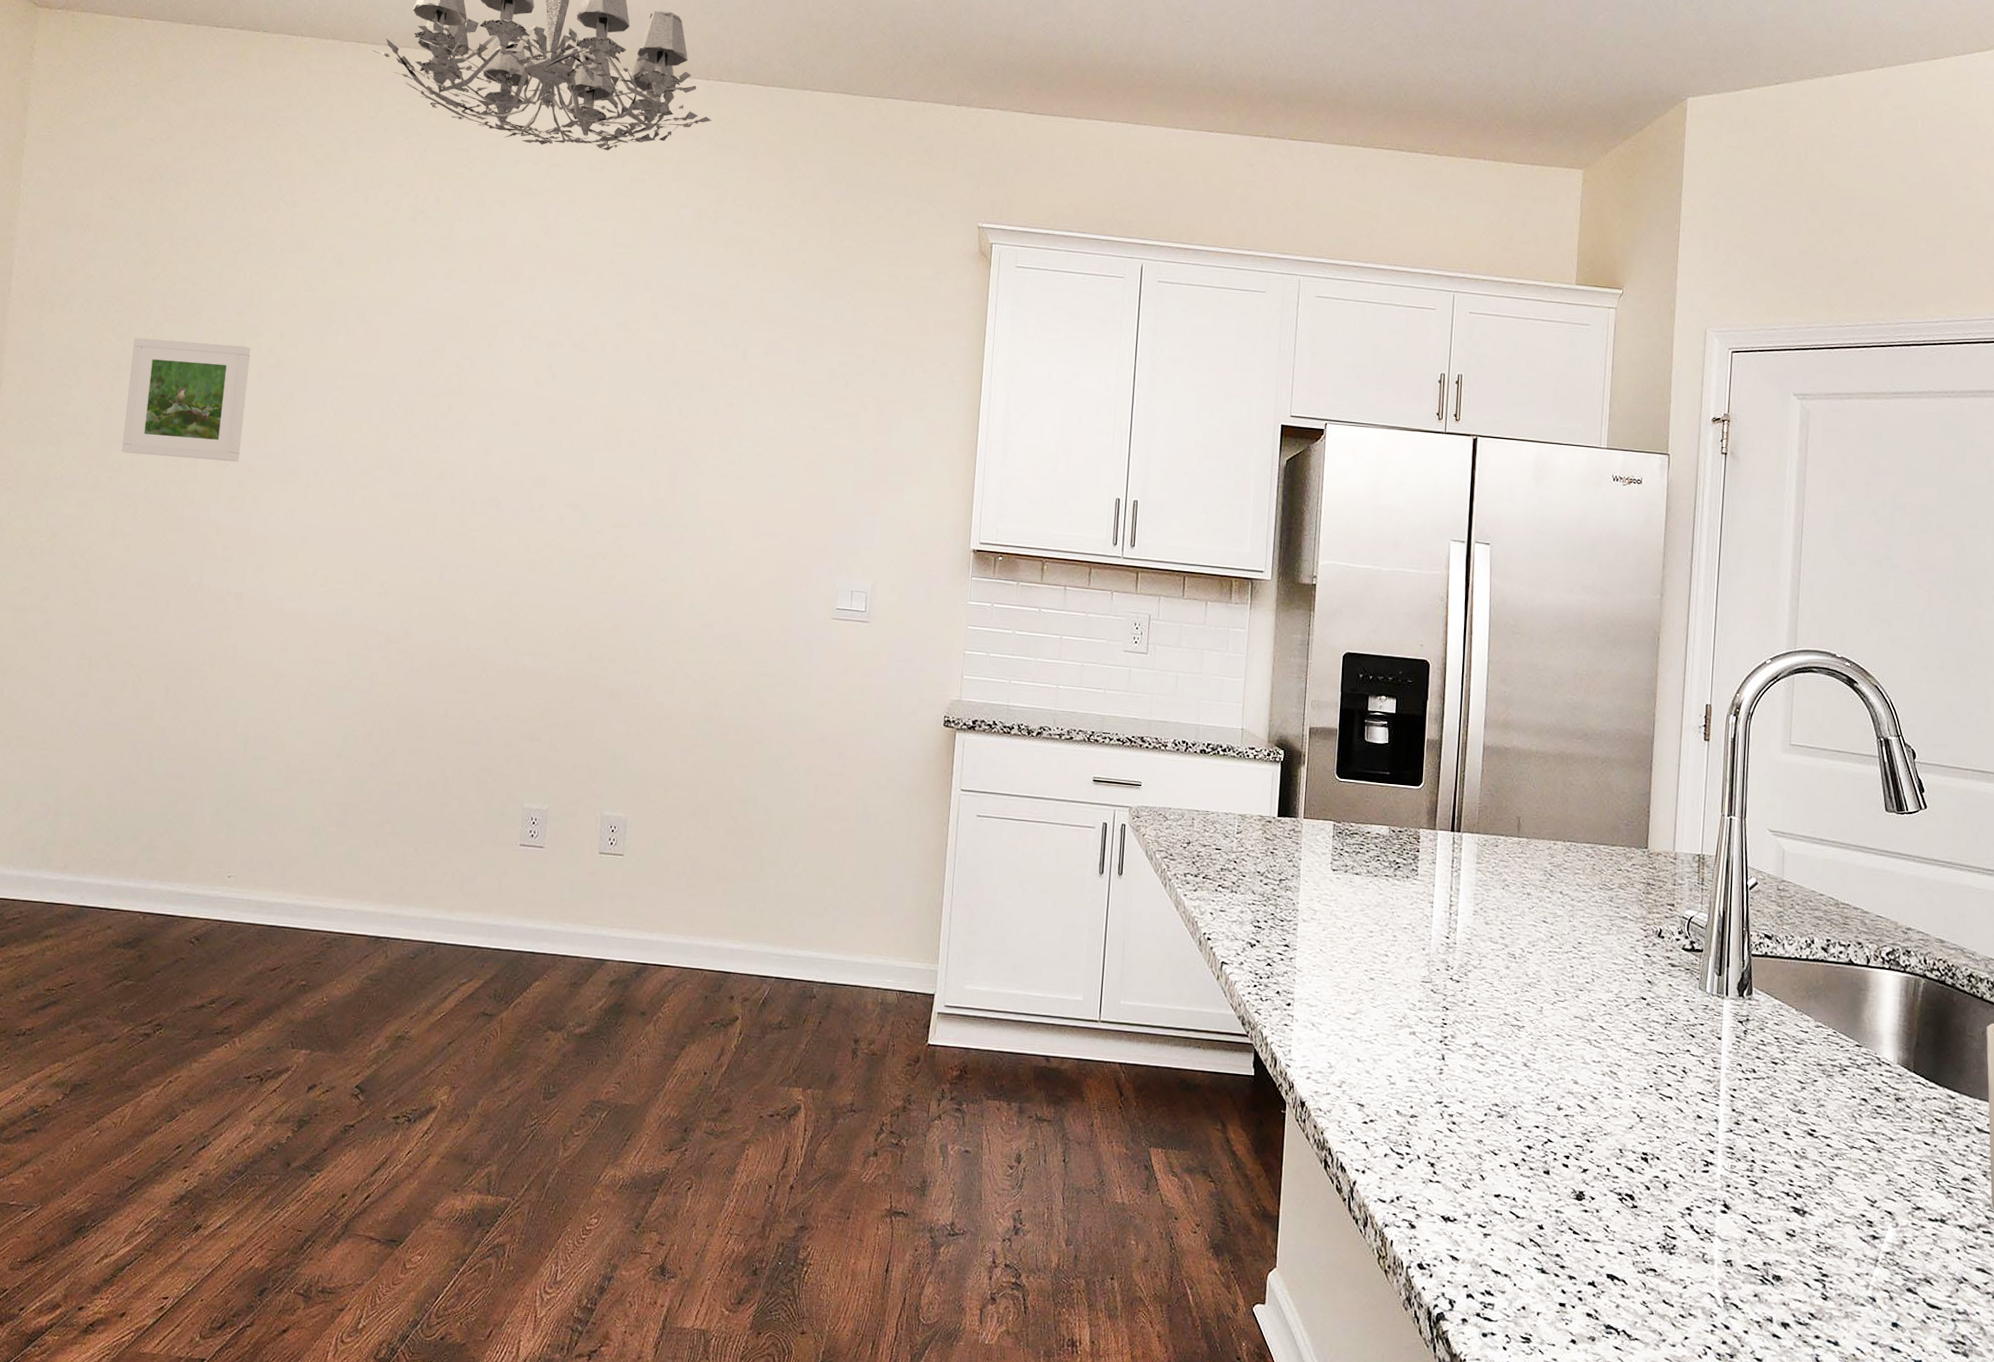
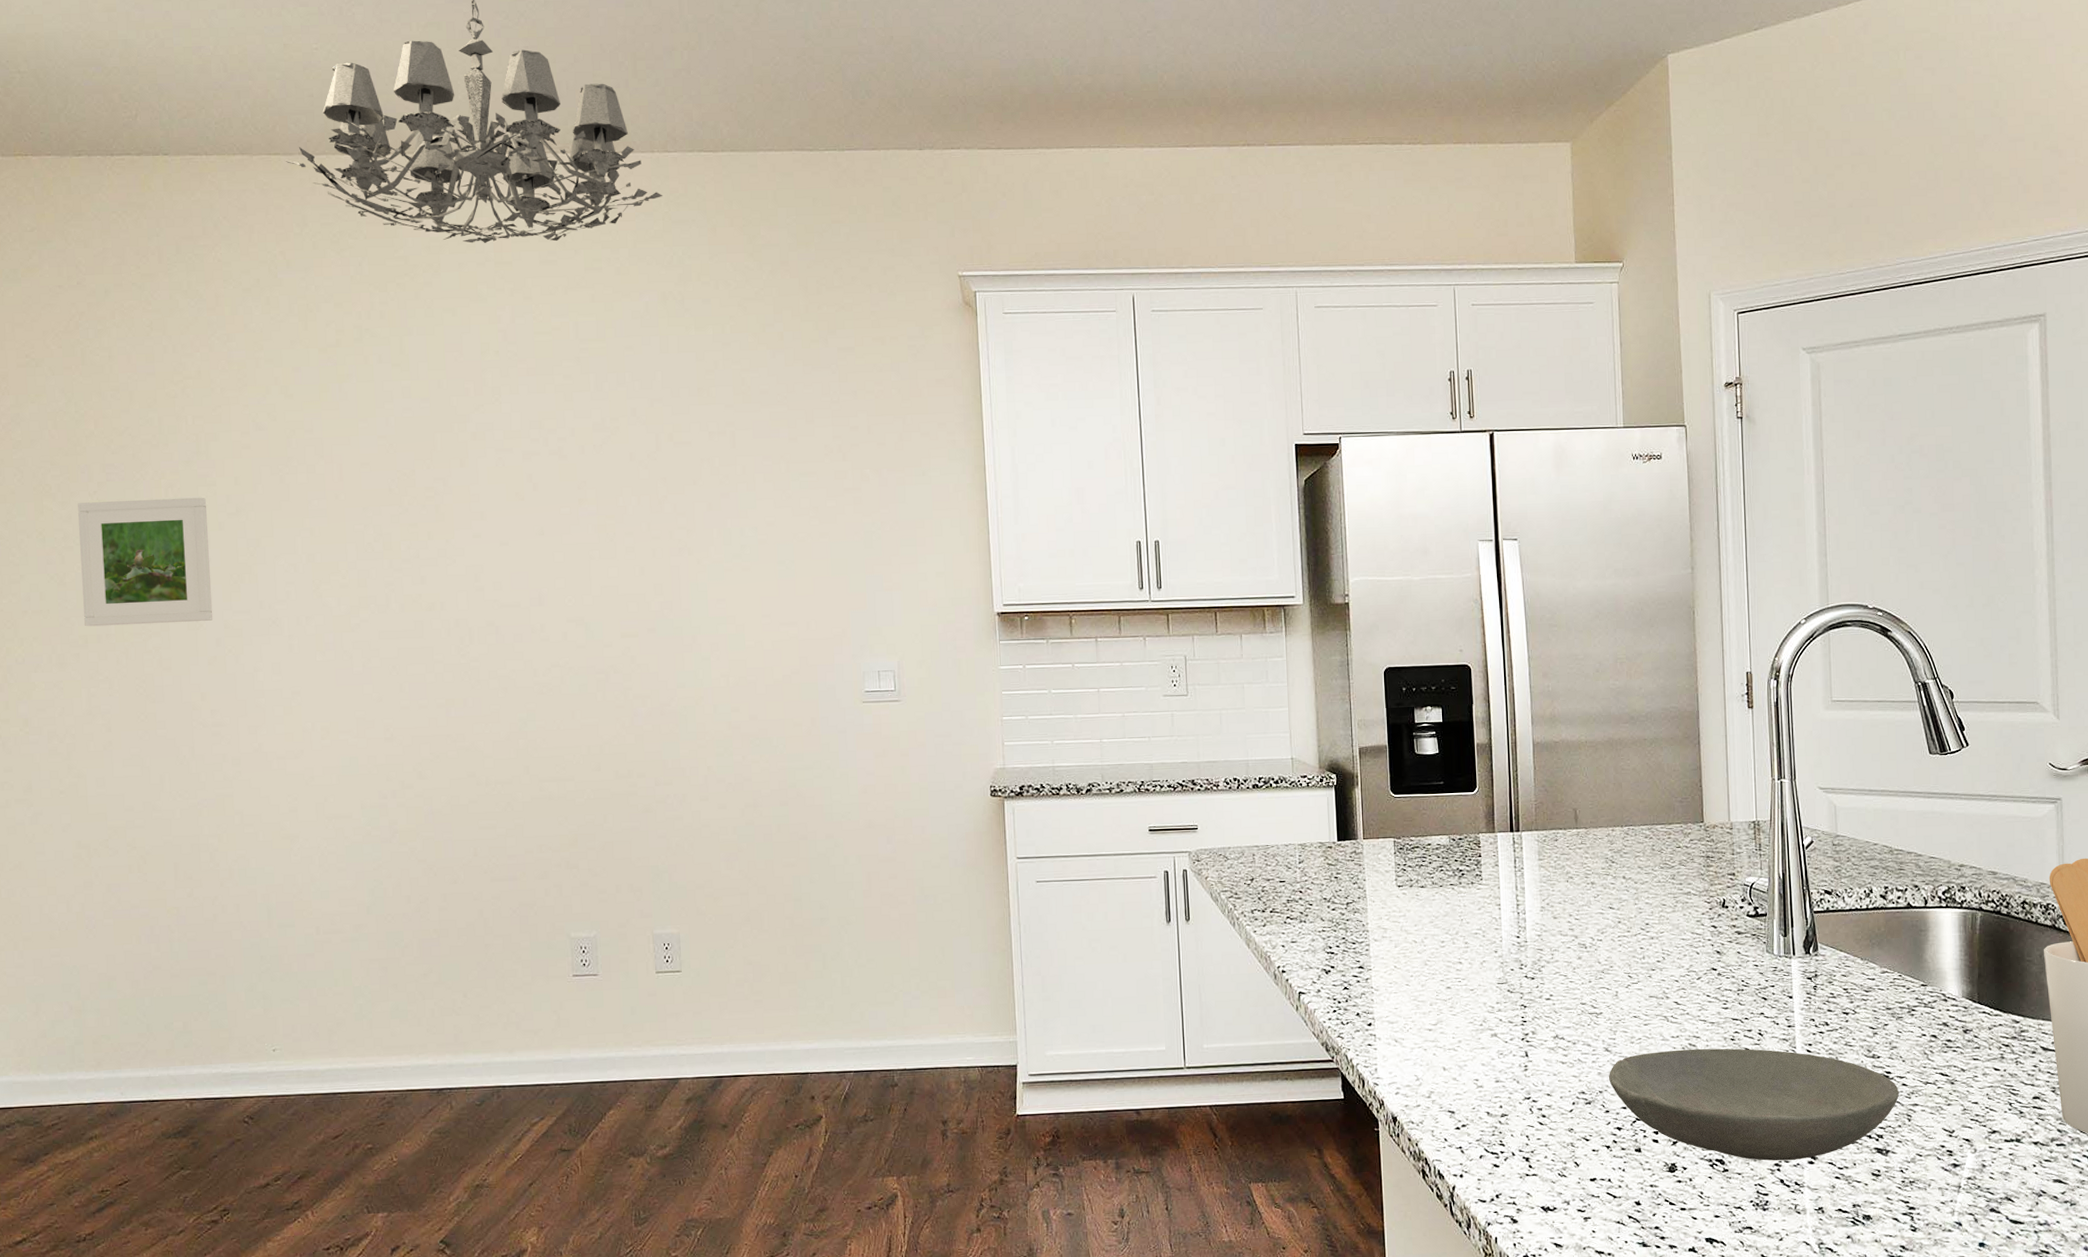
bowl: none [1524,1074,1822,1207] -> present [1608,1048,1899,1161]

